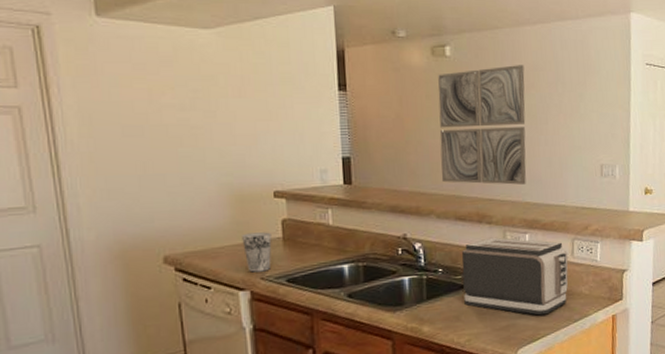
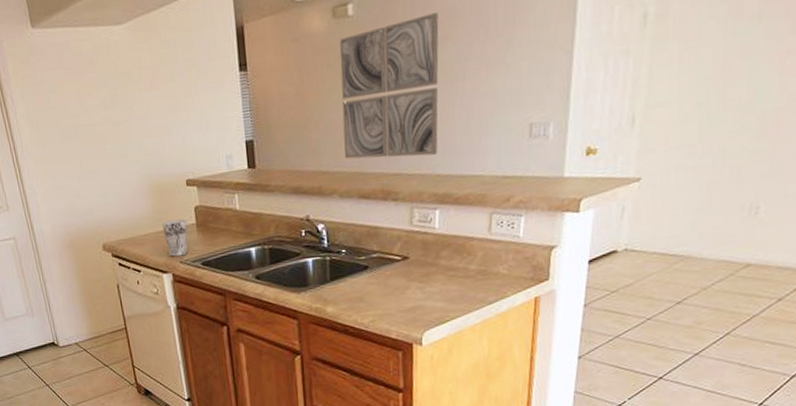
toaster: present [461,237,569,316] -> none [365,215,485,297]

